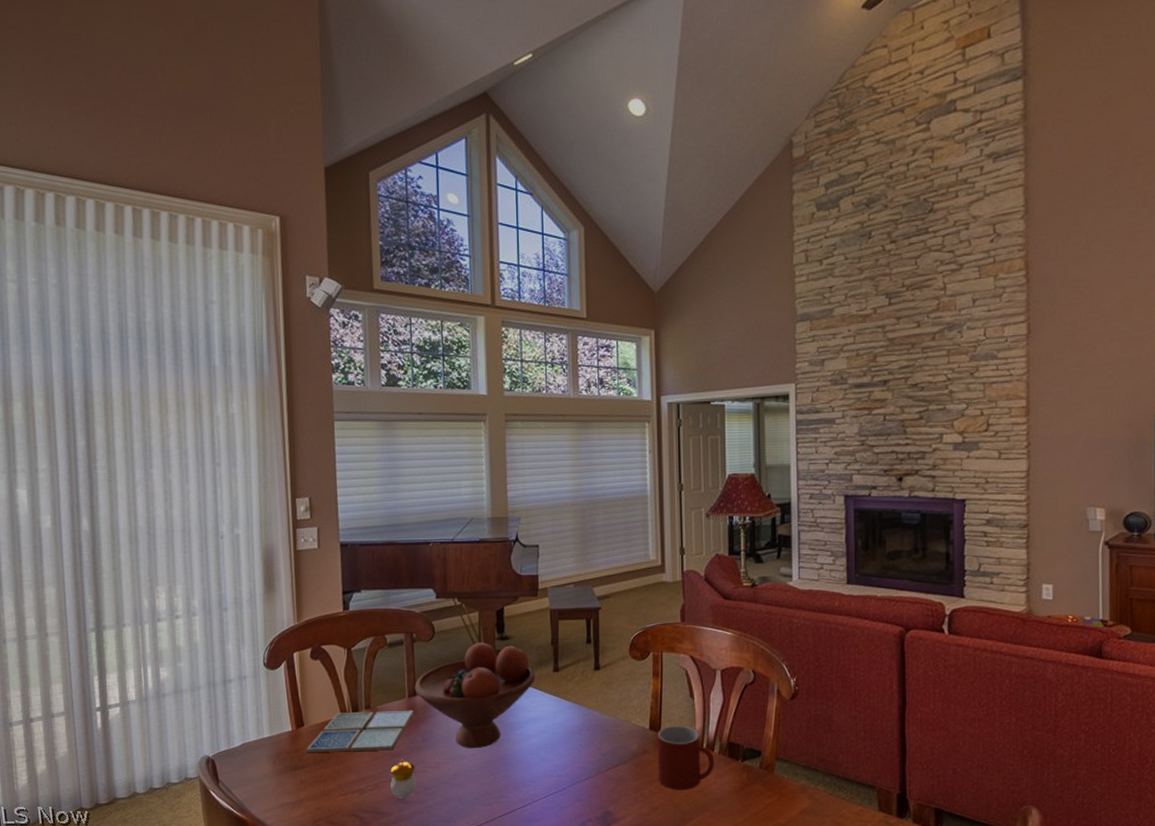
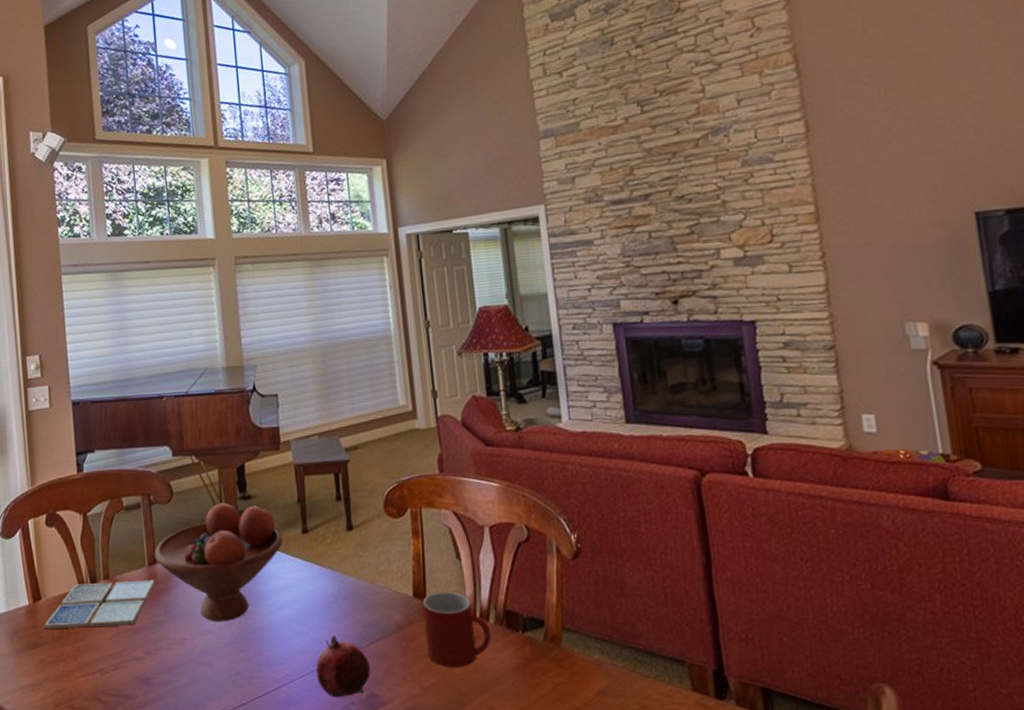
candle: present [390,759,417,799] -> none [132,634,162,680]
fruit: none [559,761,607,815] -> present [316,635,371,698]

